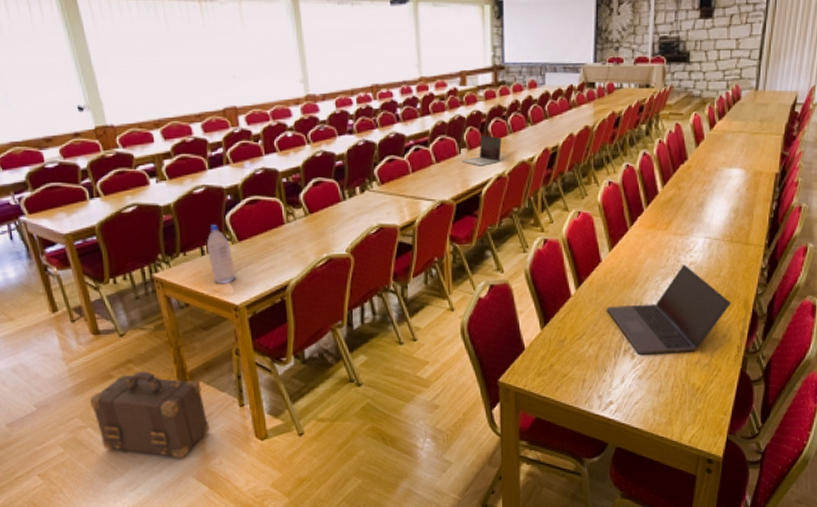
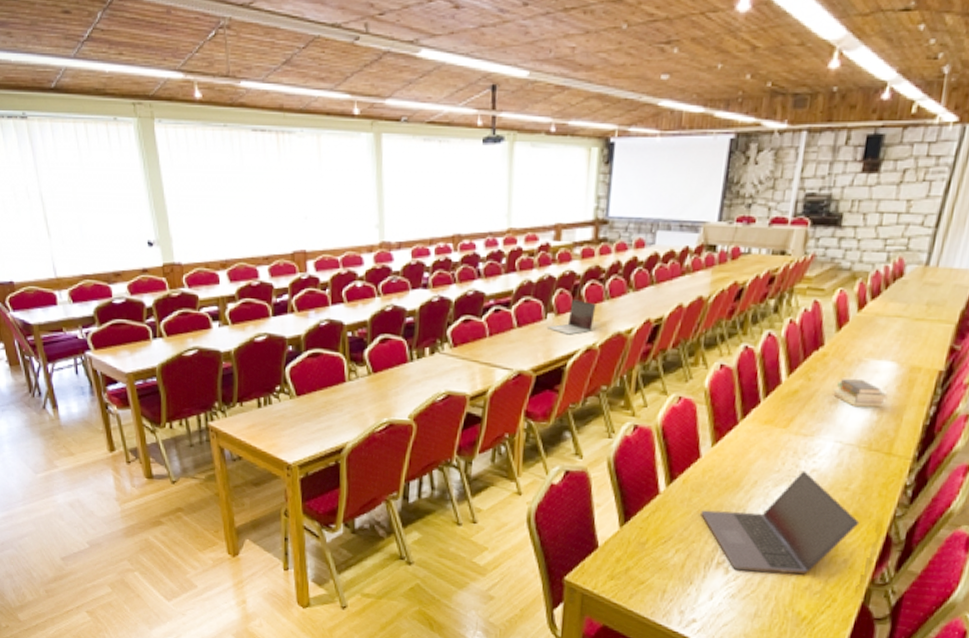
vintage suitcase: present [89,370,211,459] -> none [138,520,254,616]
water bottle: present [206,225,236,283] -> none [263,376,291,440]
books: none [698,185,740,208] -> present [831,379,888,408]

